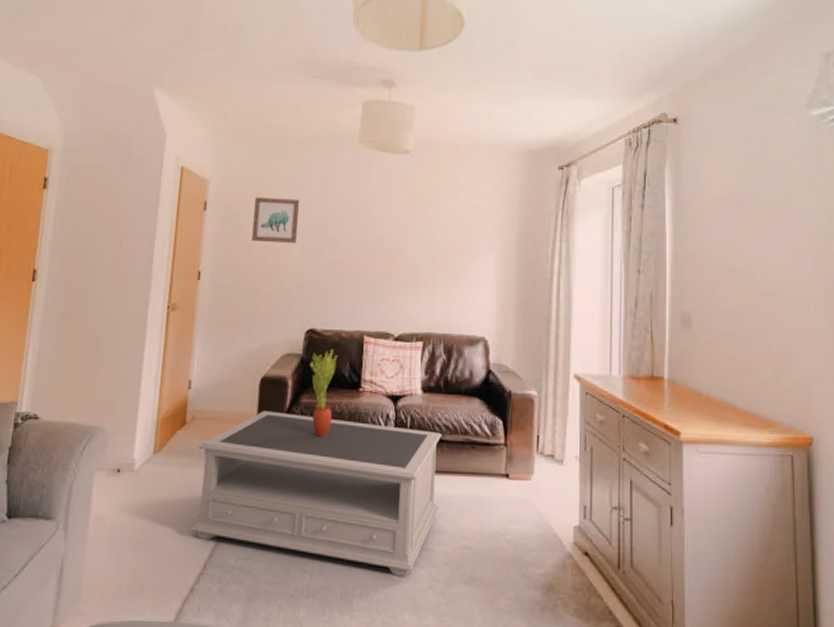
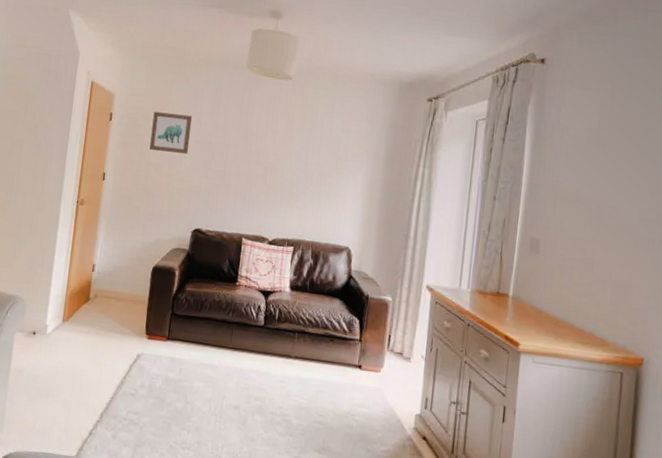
coffee table: present [190,411,442,577] -> none [91,294,306,441]
potted plant: present [309,349,338,437] -> none [194,247,219,321]

